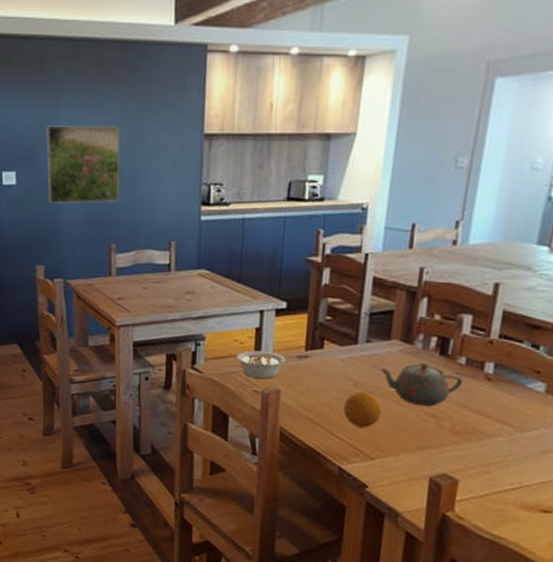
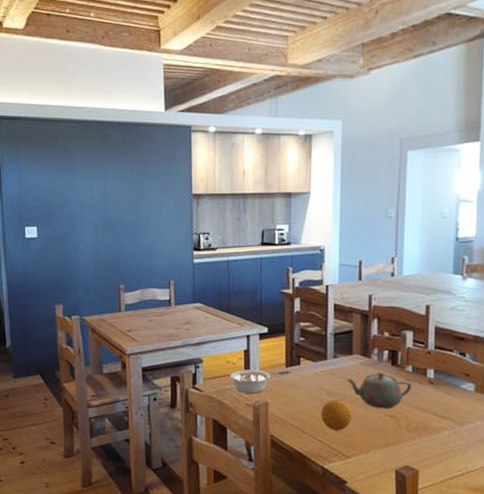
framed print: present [45,125,120,204] -> none [62,188,126,252]

